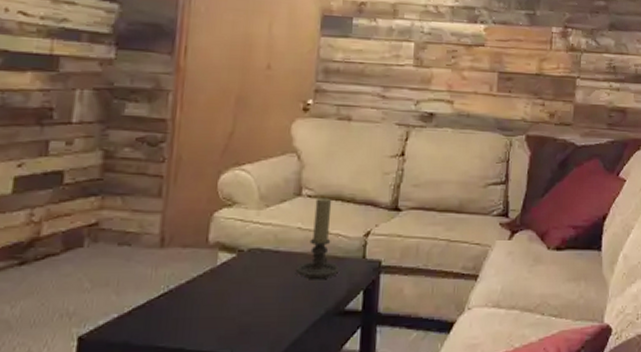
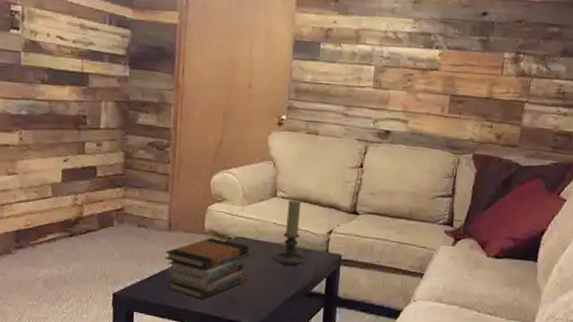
book stack: none [153,252,267,333] -> present [164,238,250,299]

